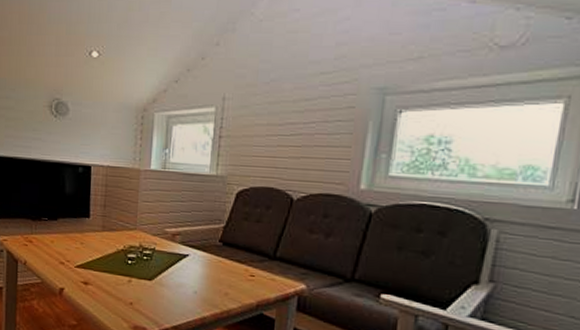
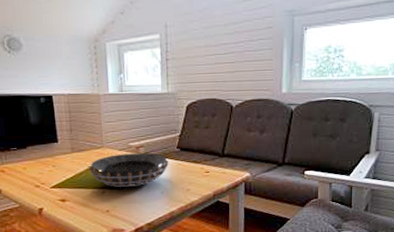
decorative bowl: none [117,239,208,280] -> present [88,152,169,187]

